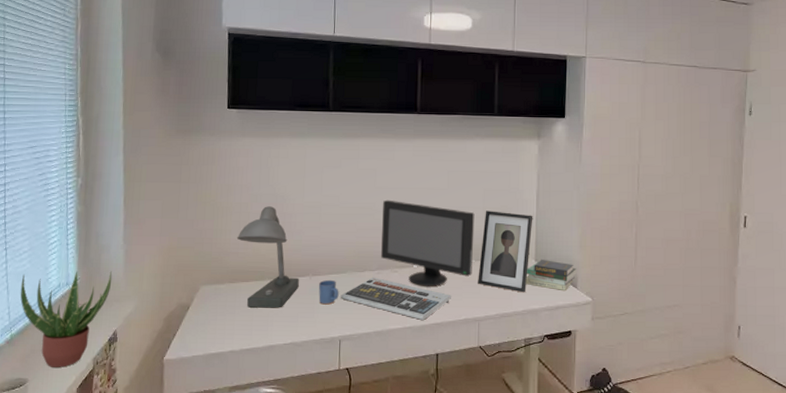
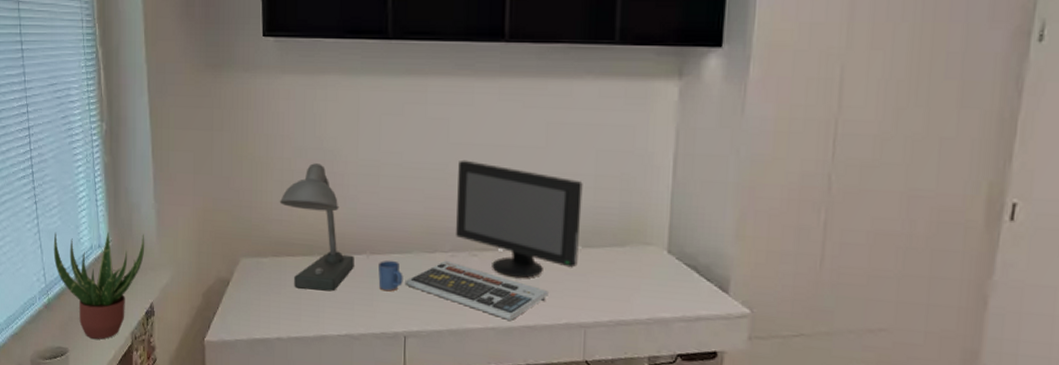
picture frame: present [478,210,533,293] -> none [585,179,668,295]
books: present [525,260,577,290] -> none [653,251,730,296]

